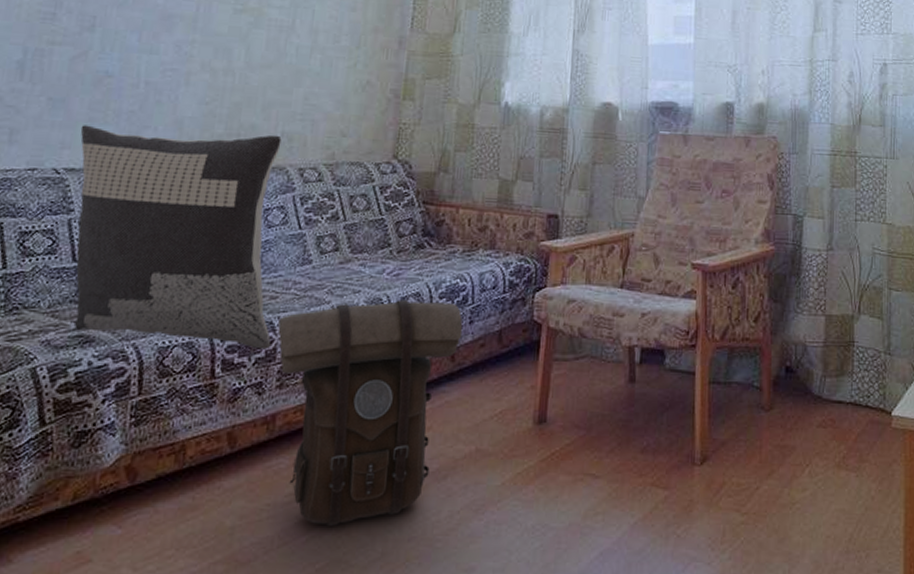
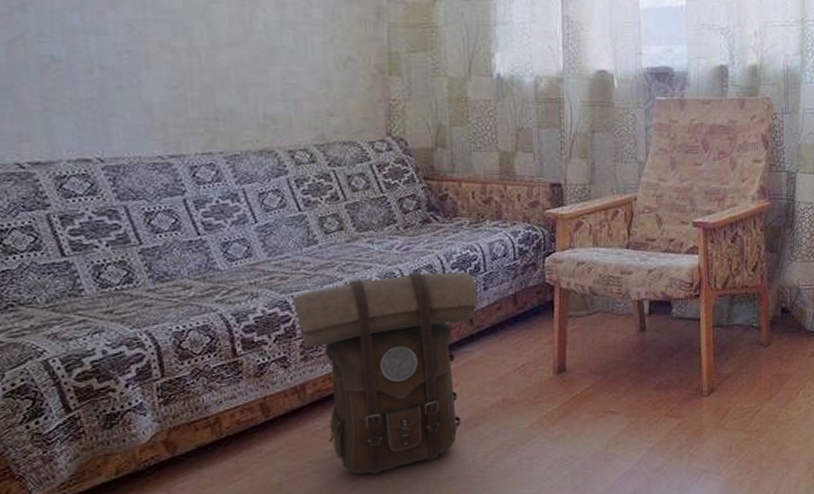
pillow: present [75,125,282,350] -> none [36,115,289,327]

